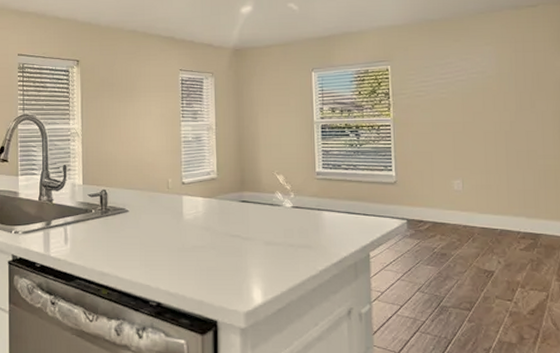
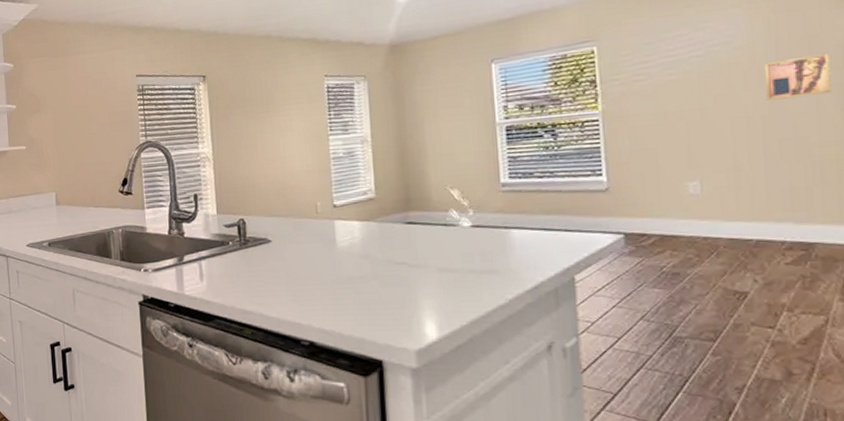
wall art: none [507,86,552,120] -> present [764,52,831,101]

